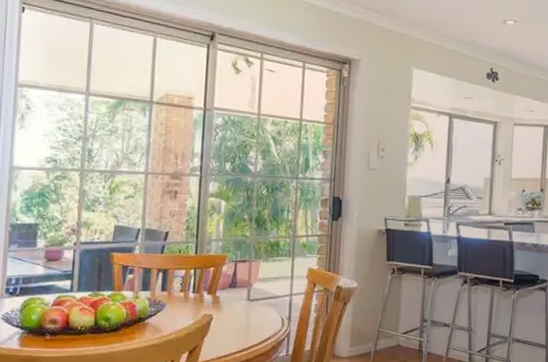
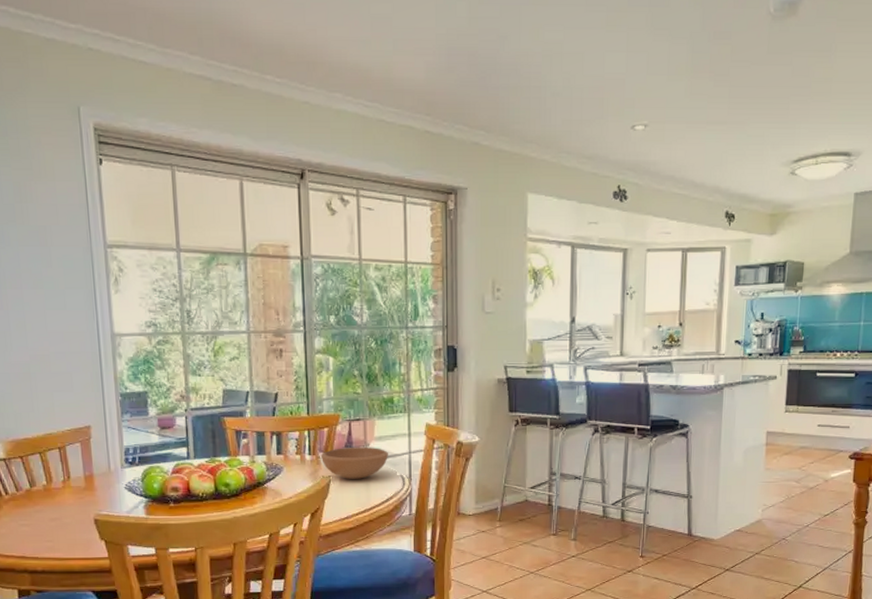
bowl: none [204,287,271,318] -> present [320,448,389,479]

